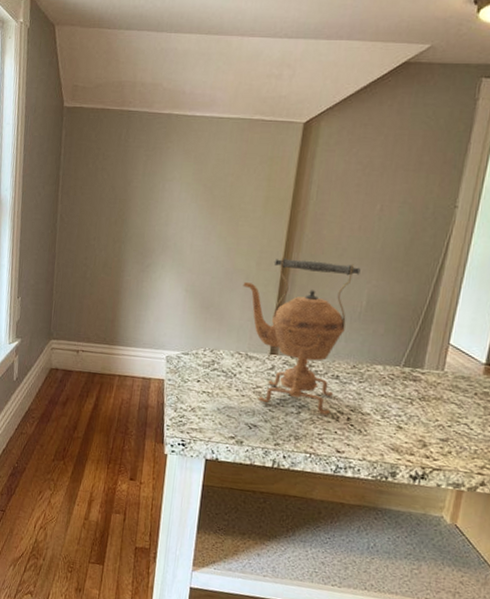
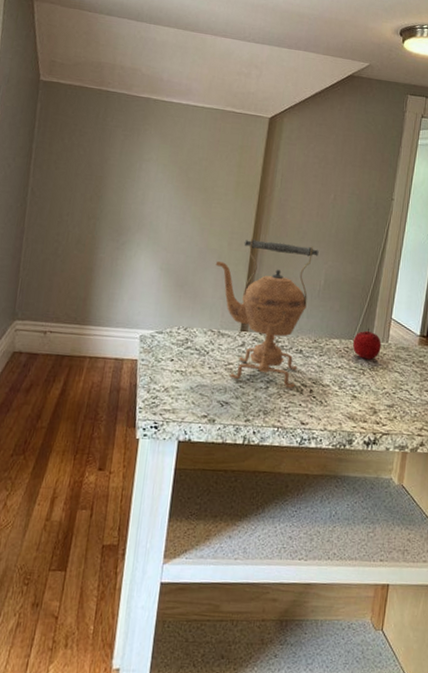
apple: none [399,354,436,389] -> present [352,328,382,360]

